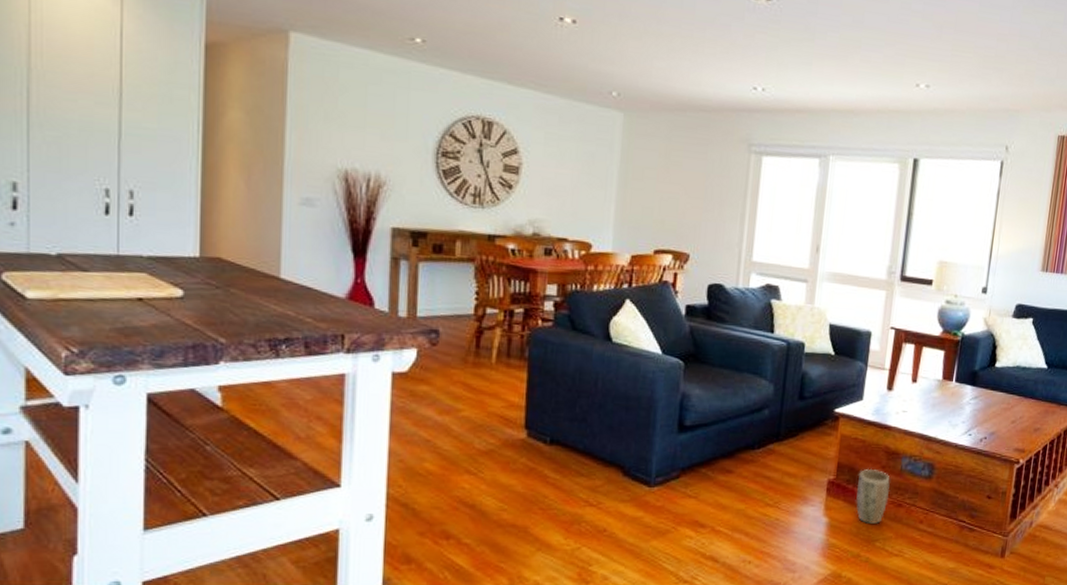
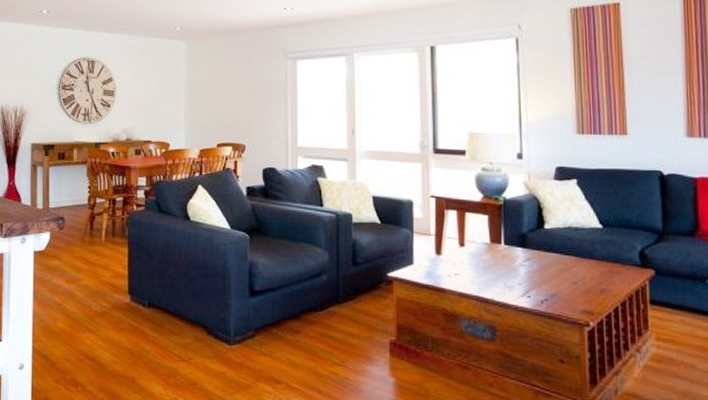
plant pot: present [855,468,890,524] -> none [418,330,453,386]

